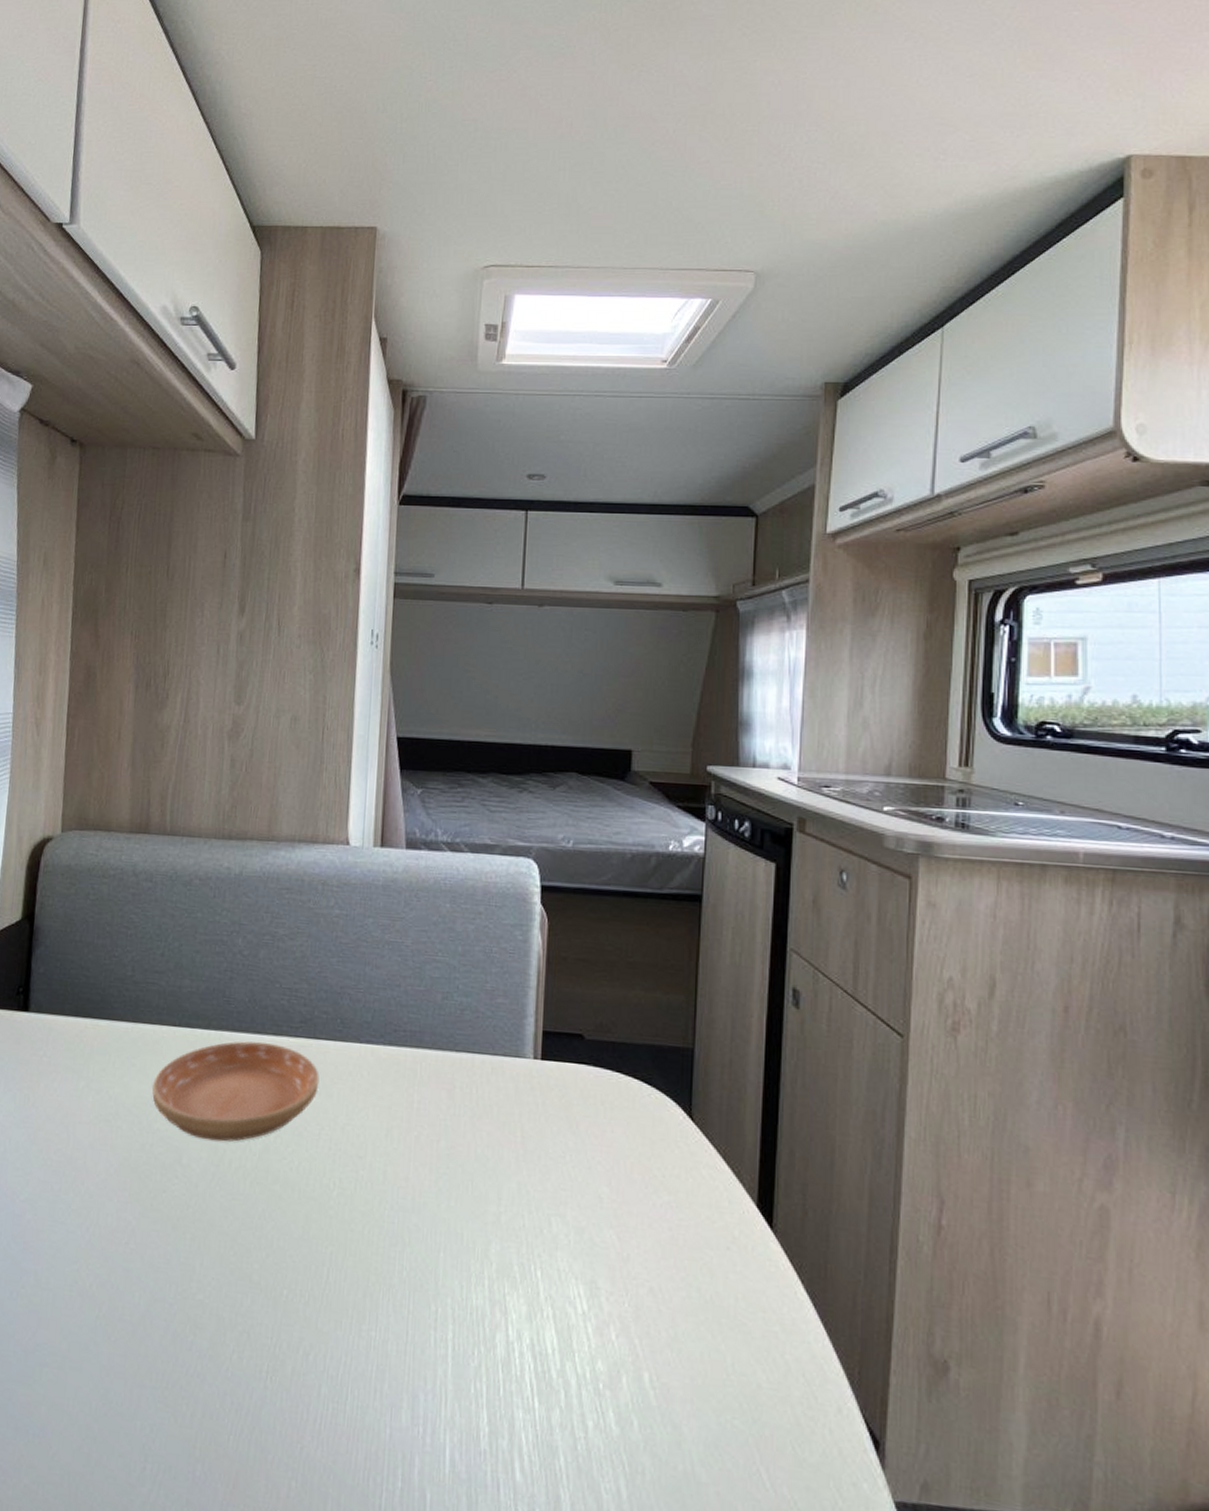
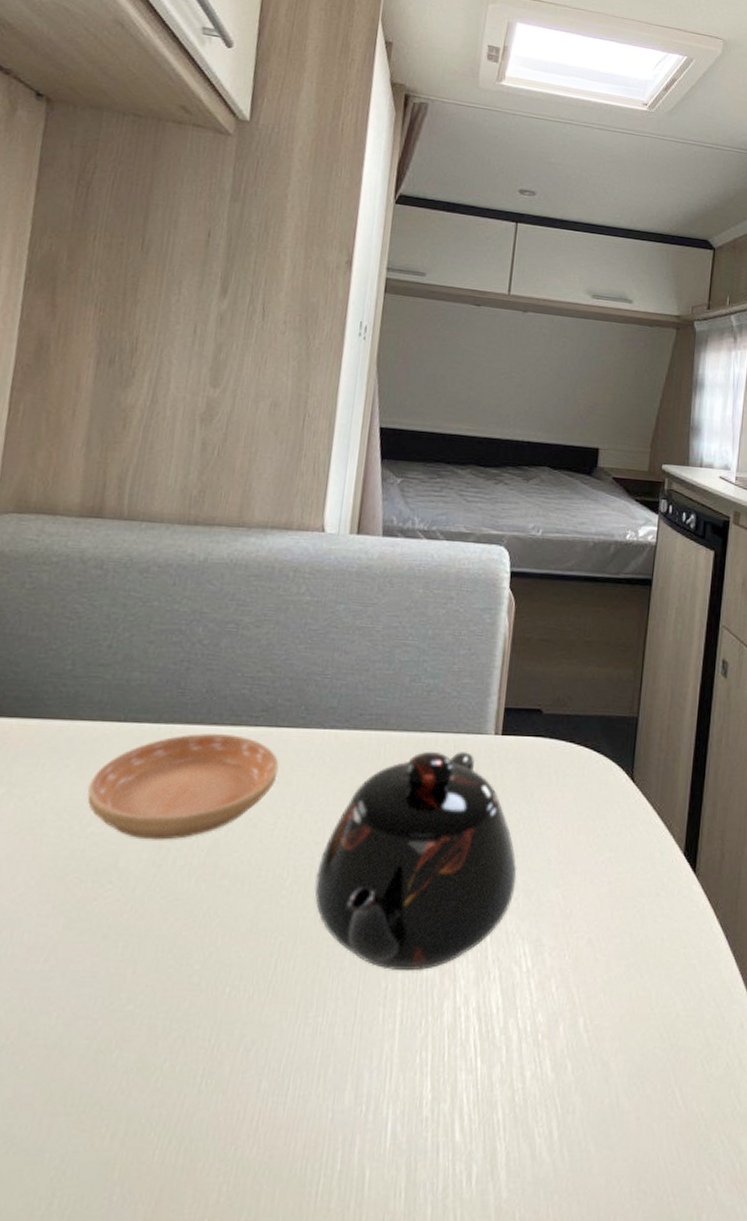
teapot: none [360,1071,566,1299] -> present [314,751,517,971]

